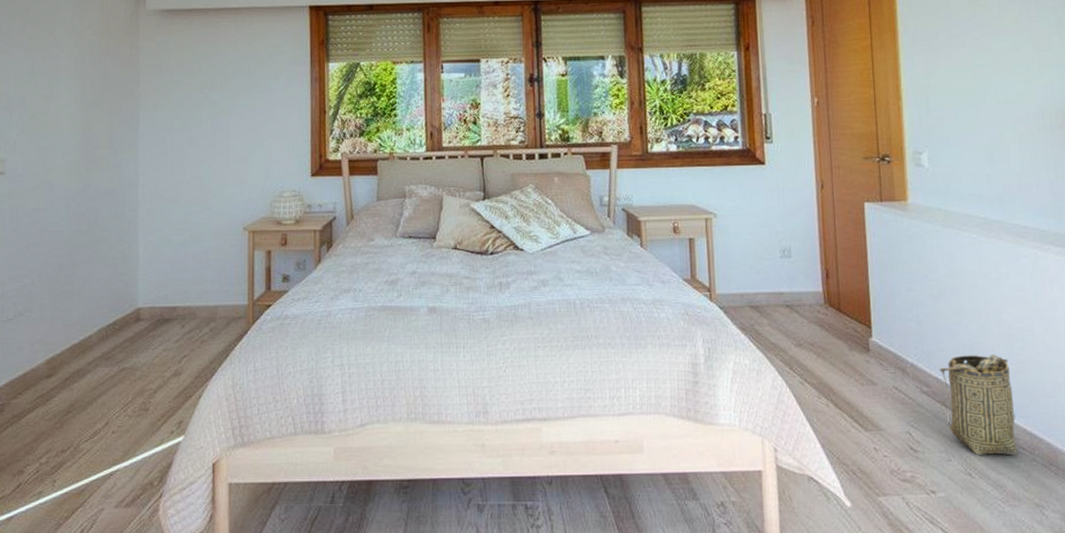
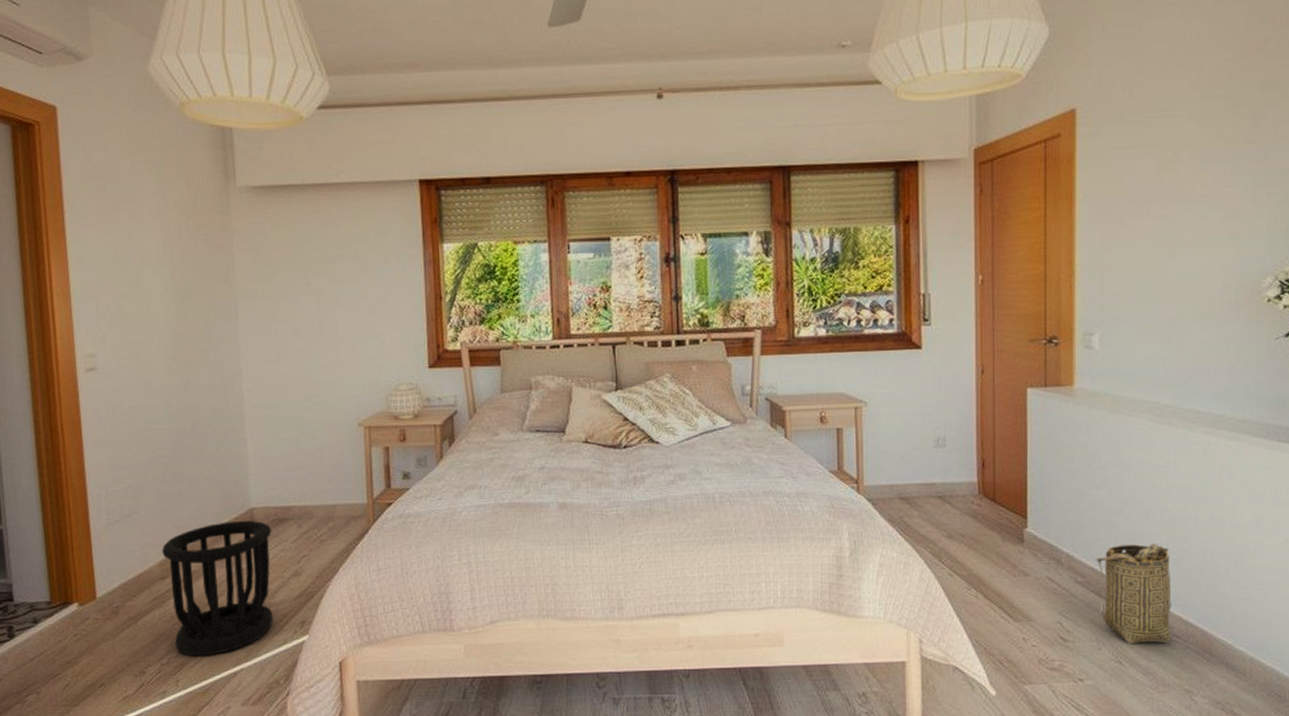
wastebasket: none [50,319,156,456] -> present [162,520,274,657]

